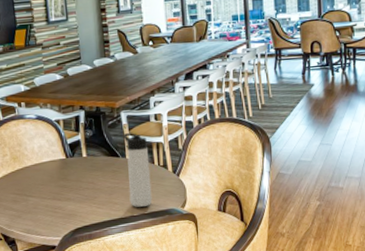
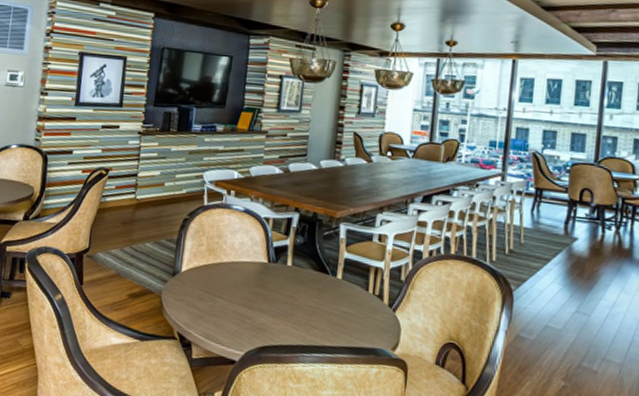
thermos bottle: present [123,133,152,207] -> none [331,249,365,339]

